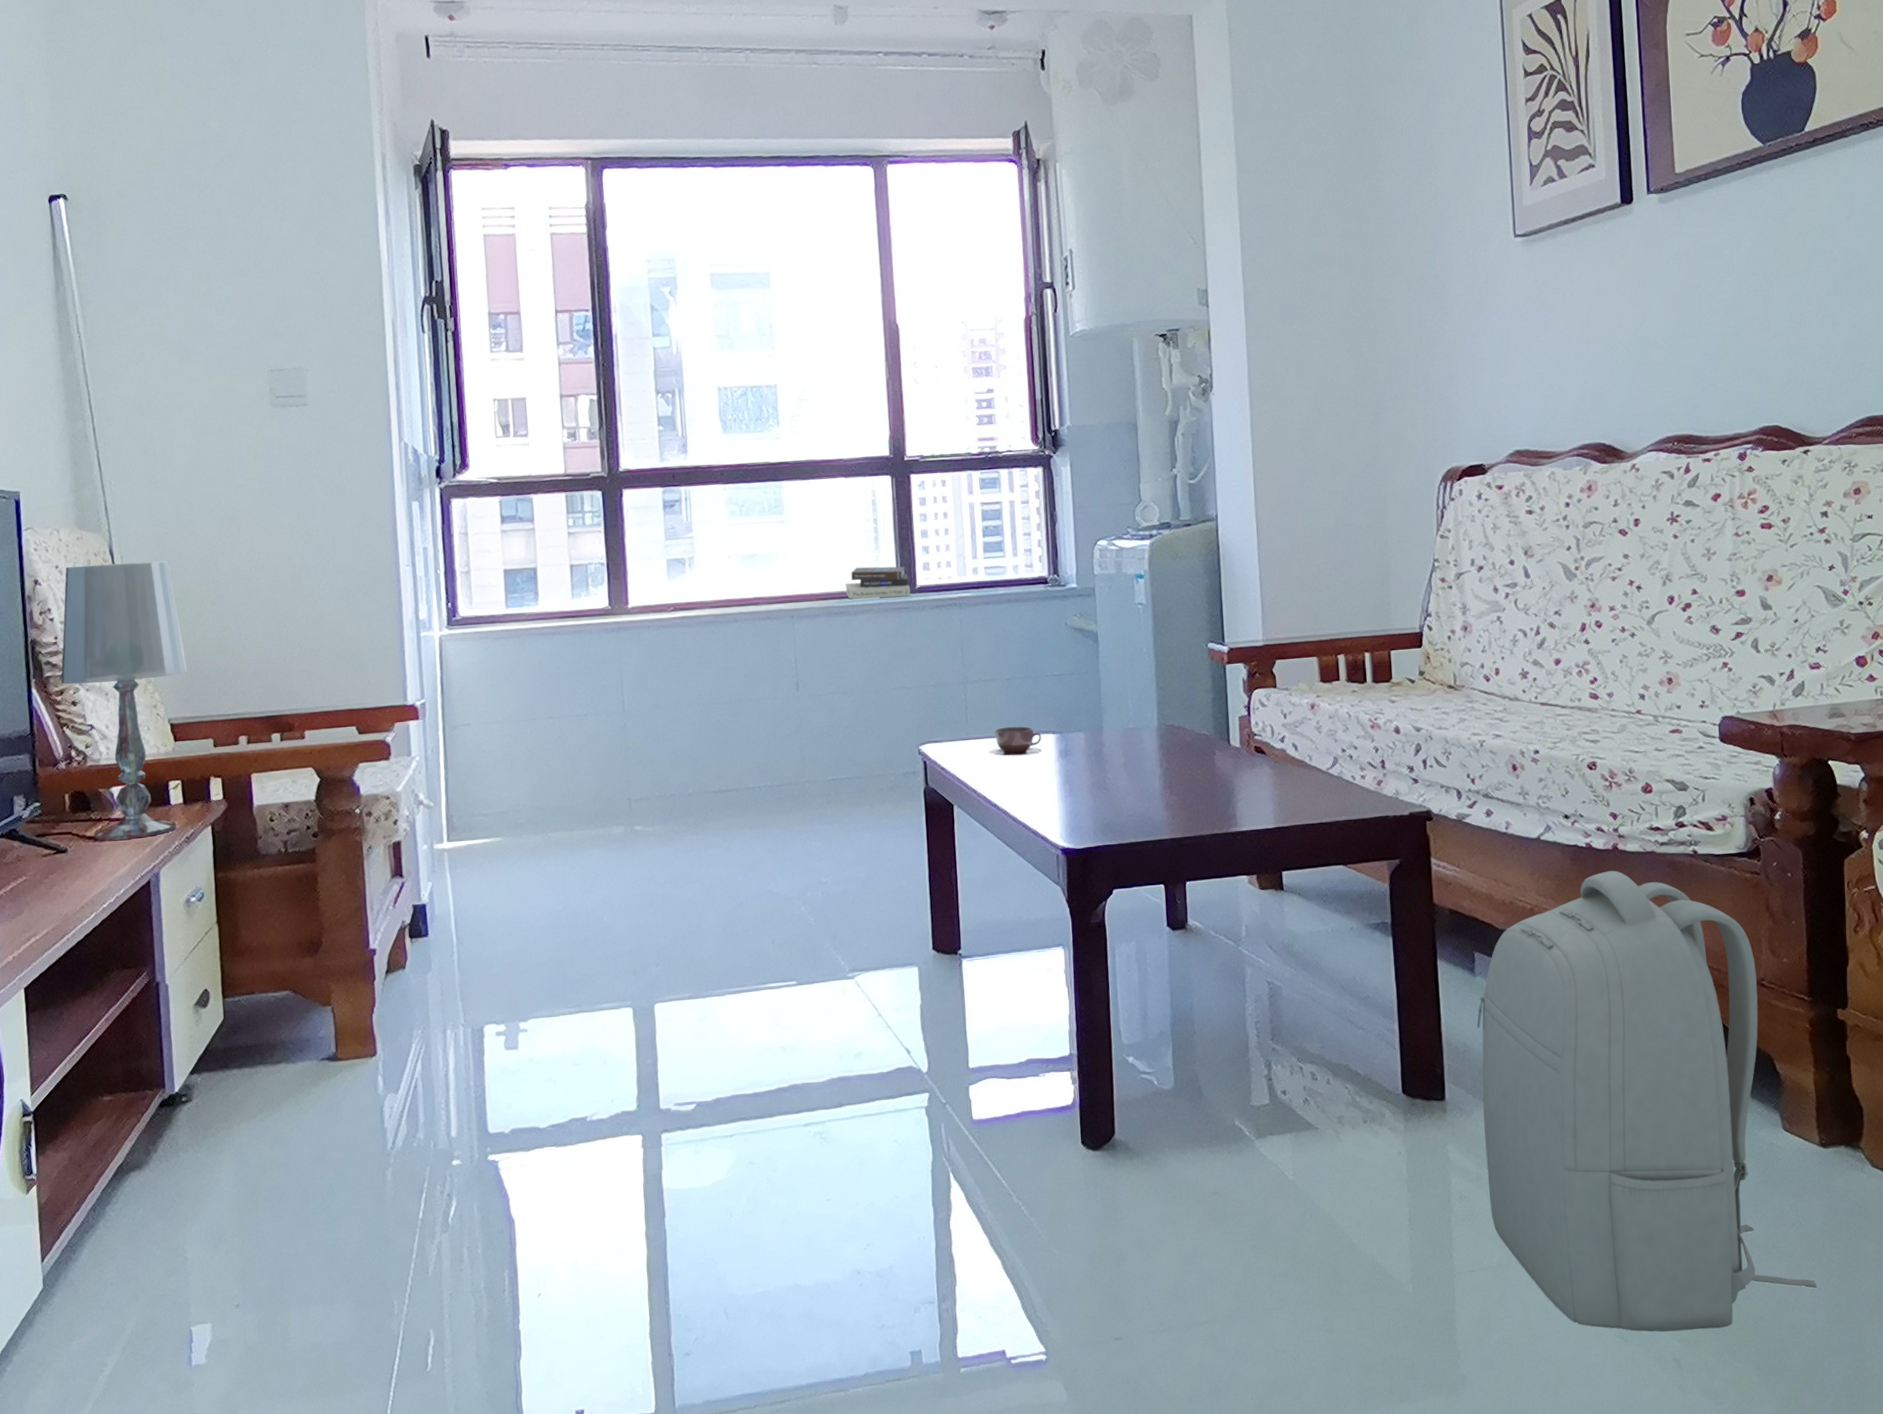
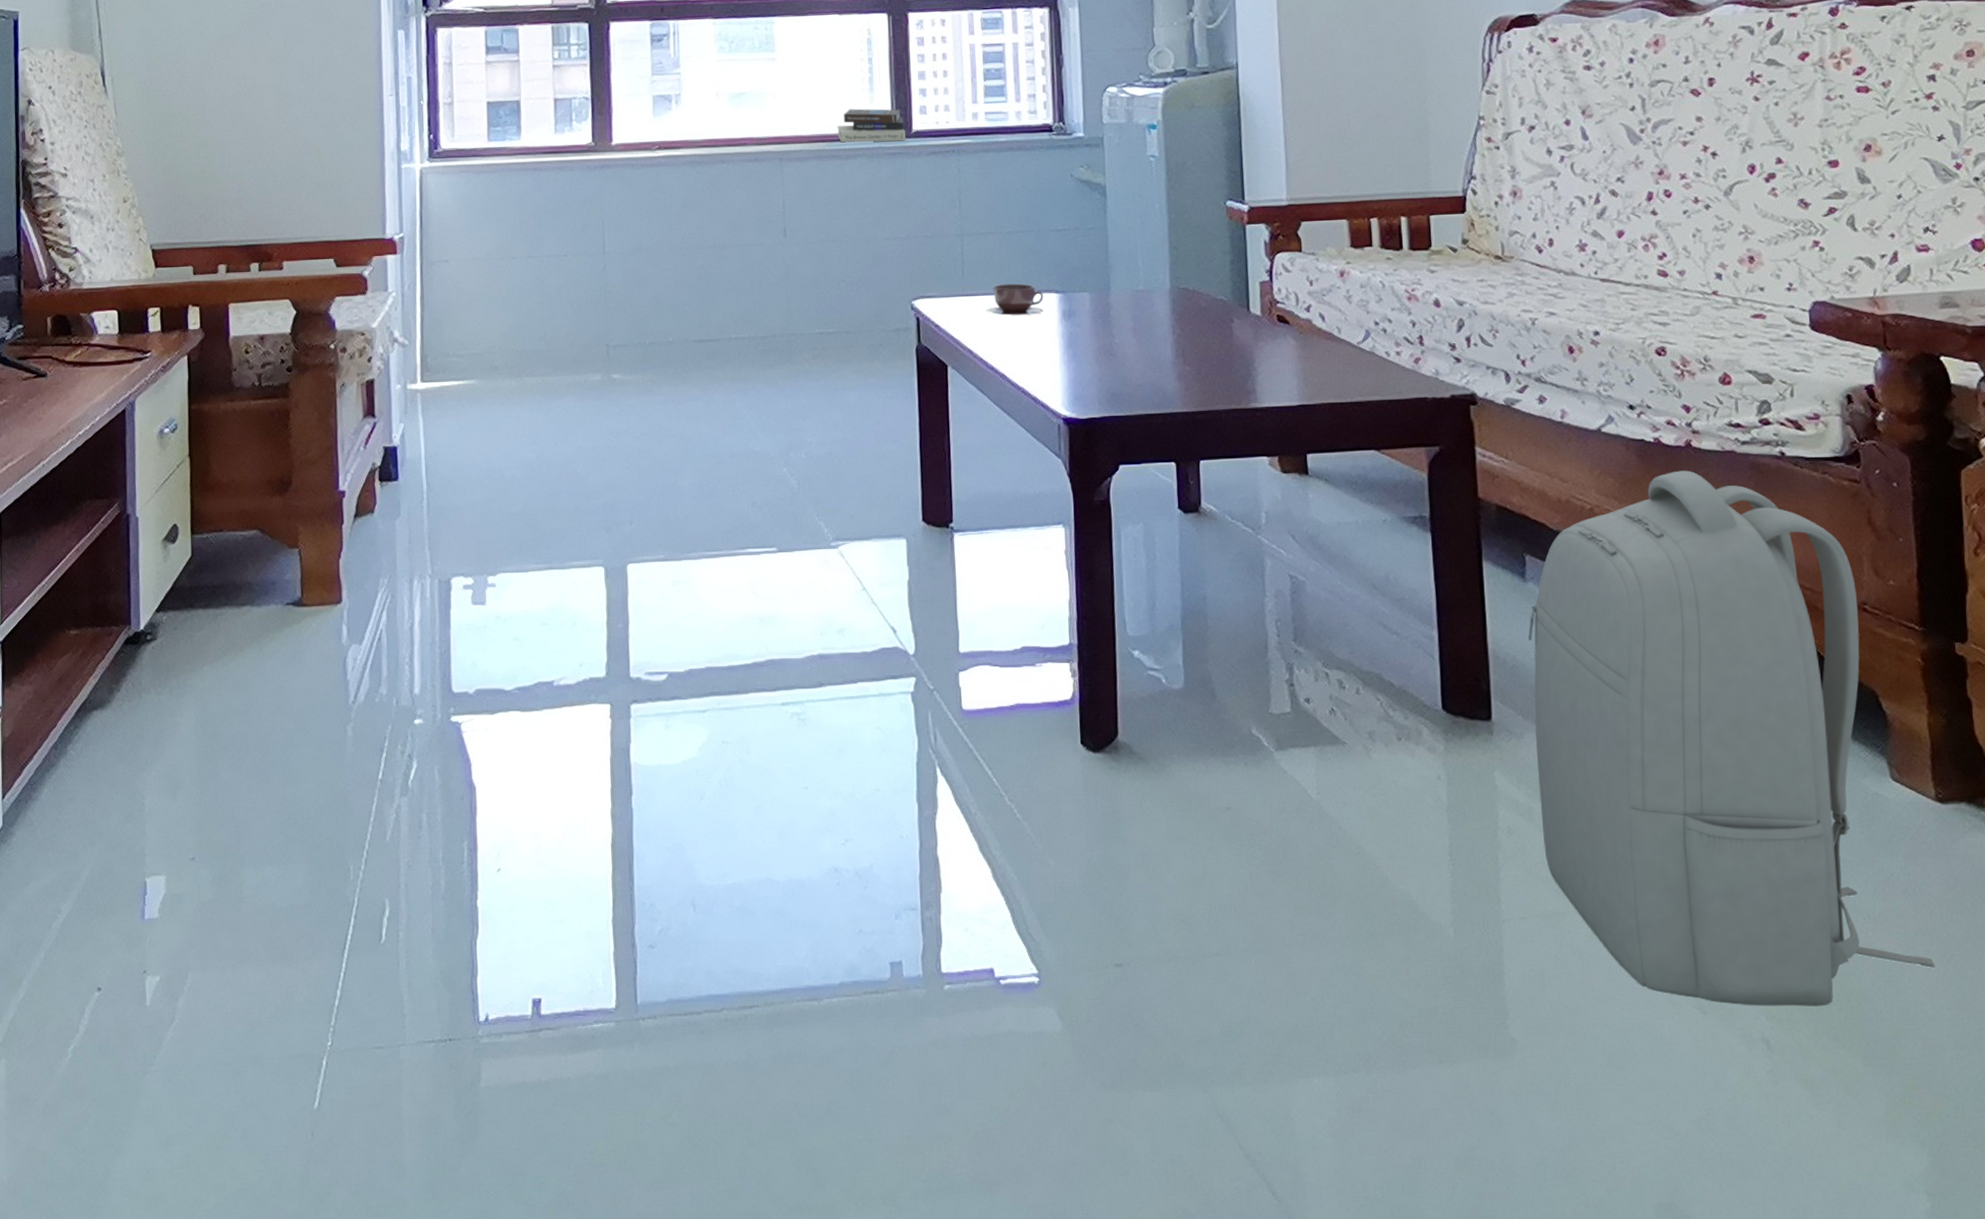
table lamp: present [60,560,188,841] -> none [48,84,171,366]

